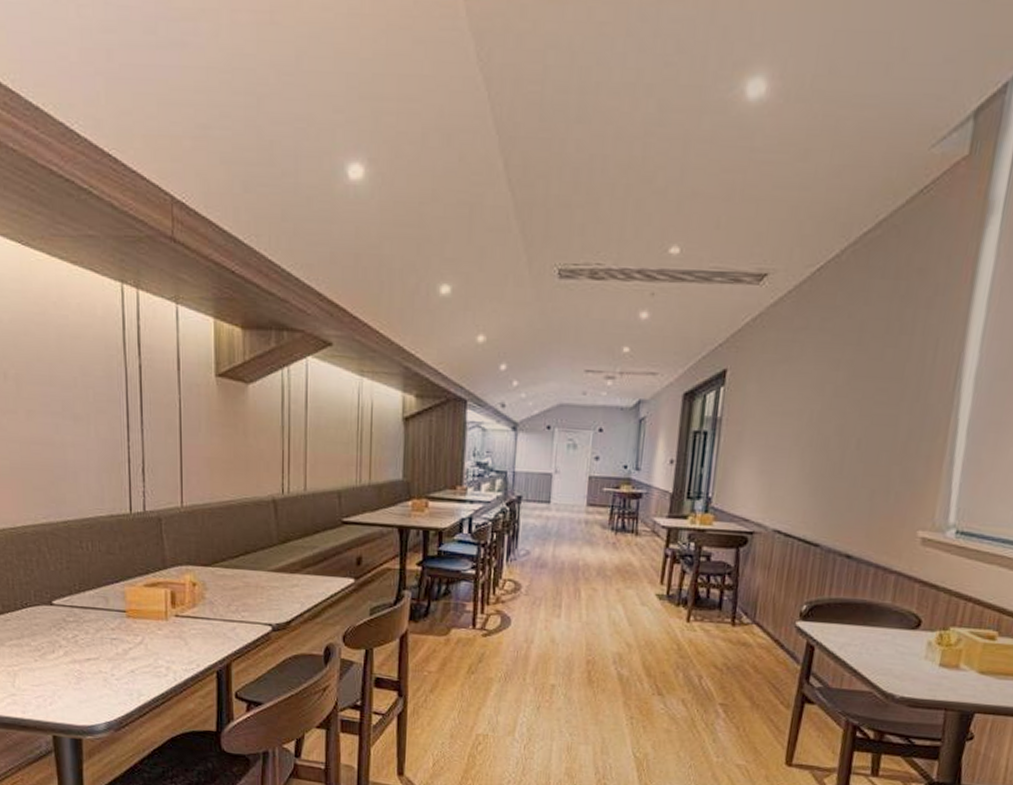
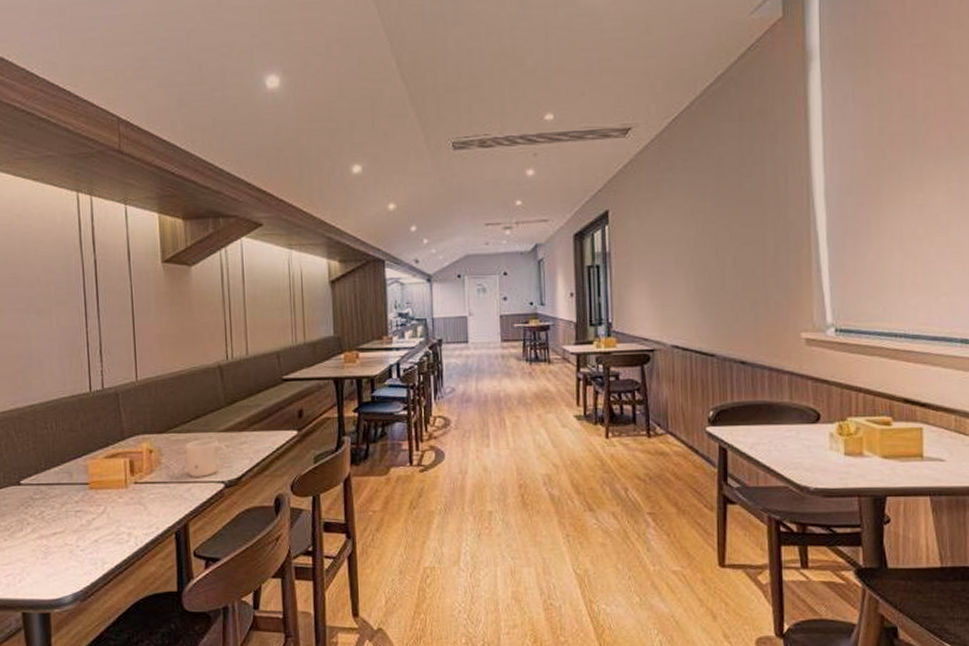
mug: none [231,577,277,618] -> present [185,439,228,478]

